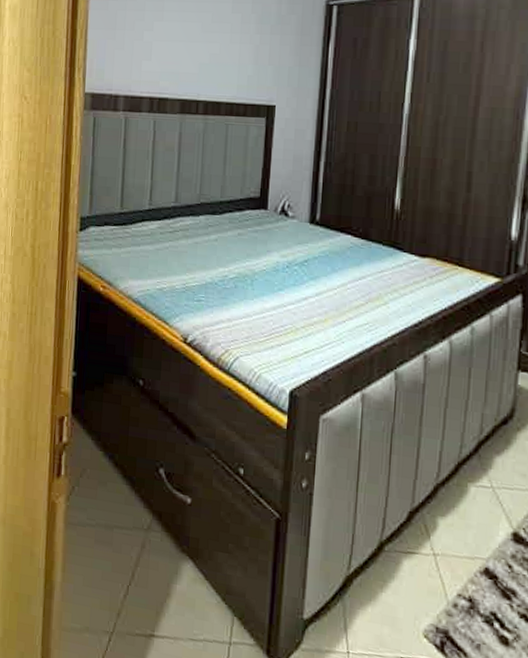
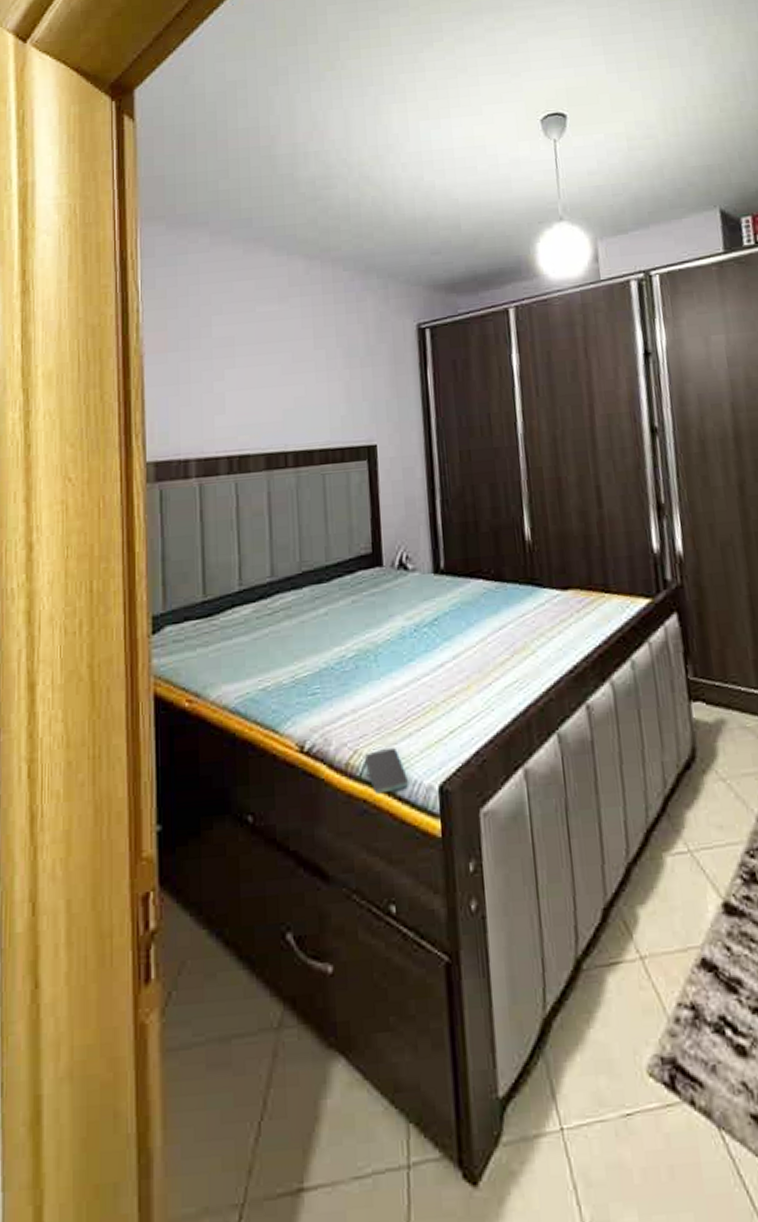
smartphone: none [234,353,267,387] -> present [365,747,409,794]

